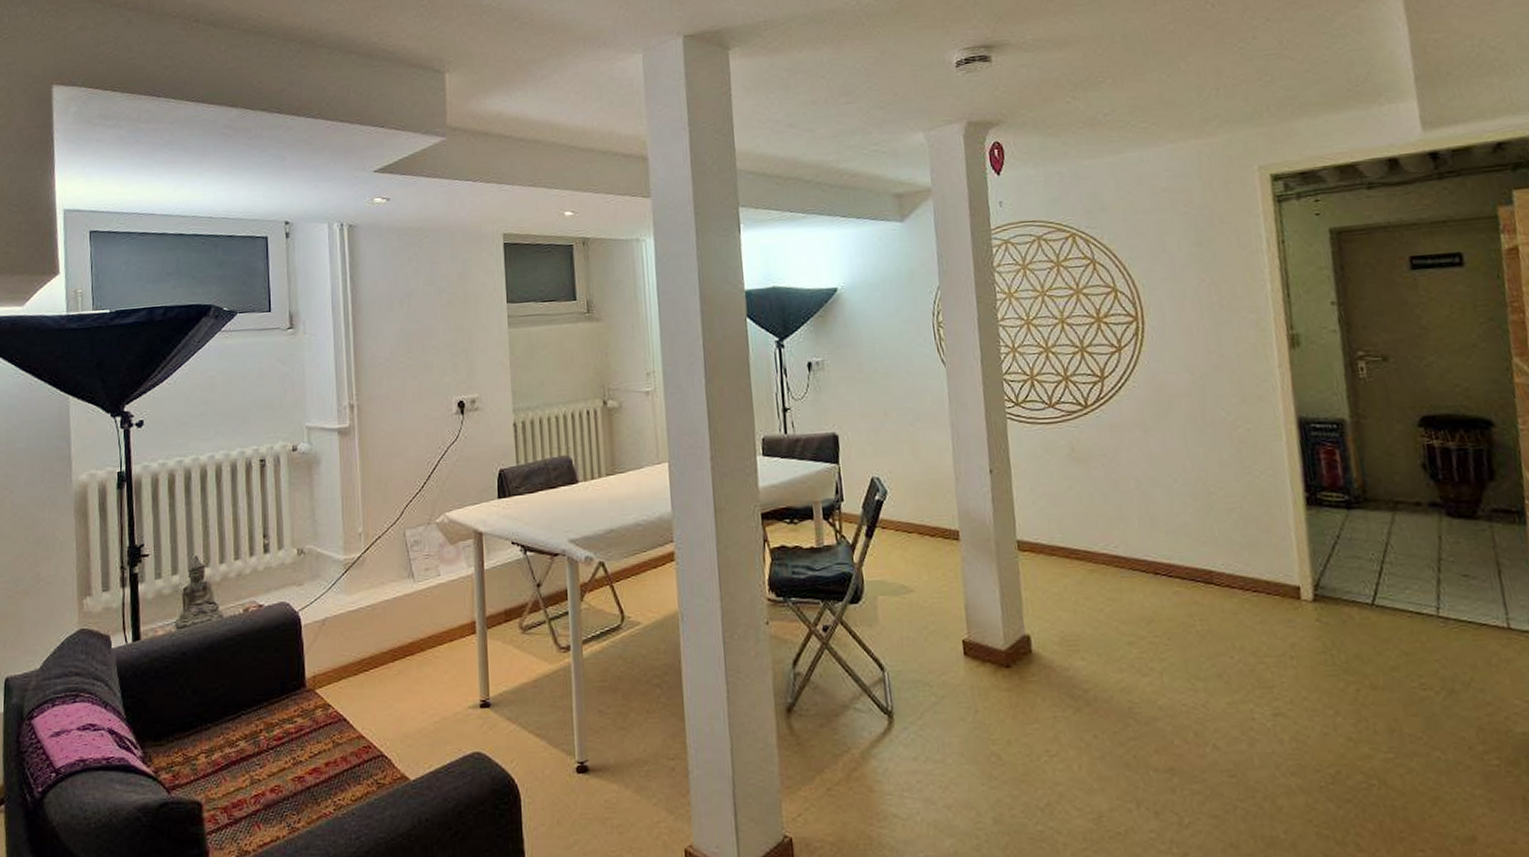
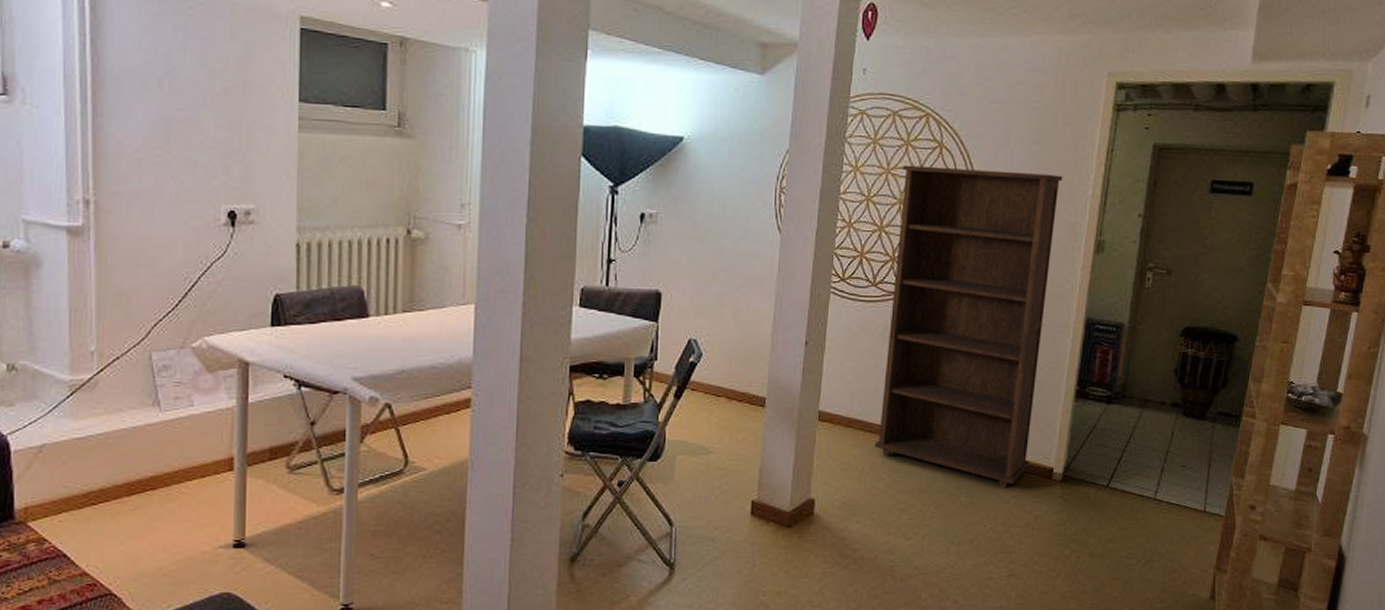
bookcase: none [1058,274,1269,613] -> present [874,165,1063,488]

